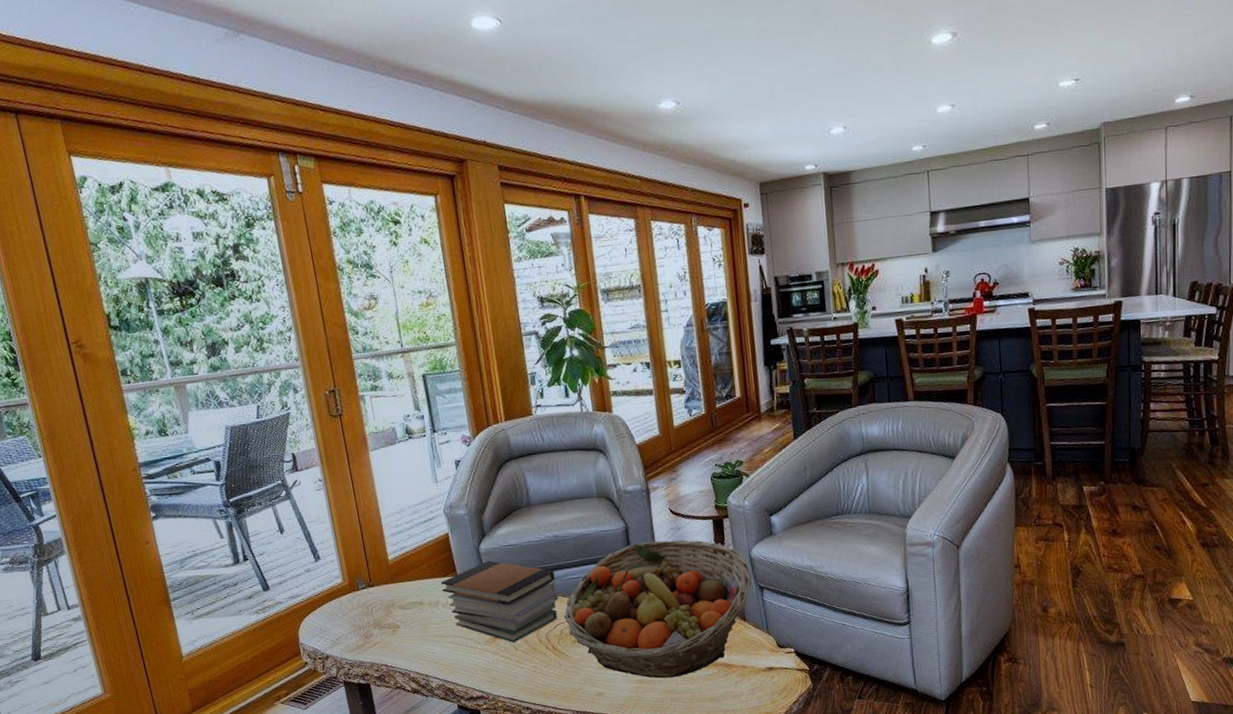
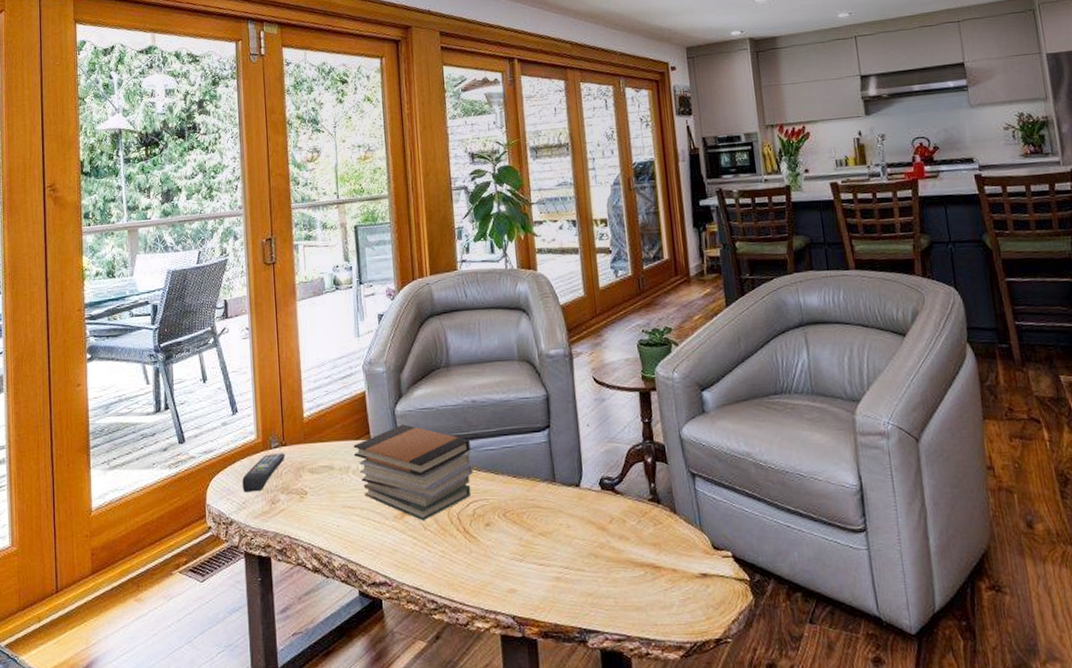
remote control: none [333,593,374,631] -> present [242,453,285,493]
fruit basket: present [564,539,752,679] -> none [478,412,683,578]

